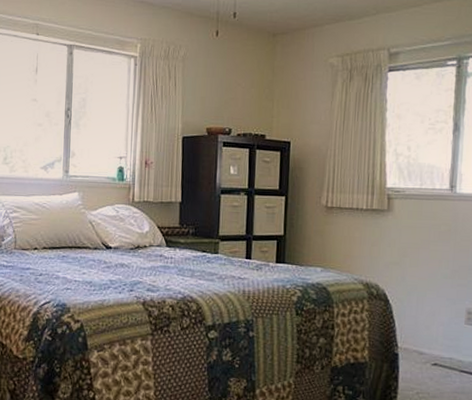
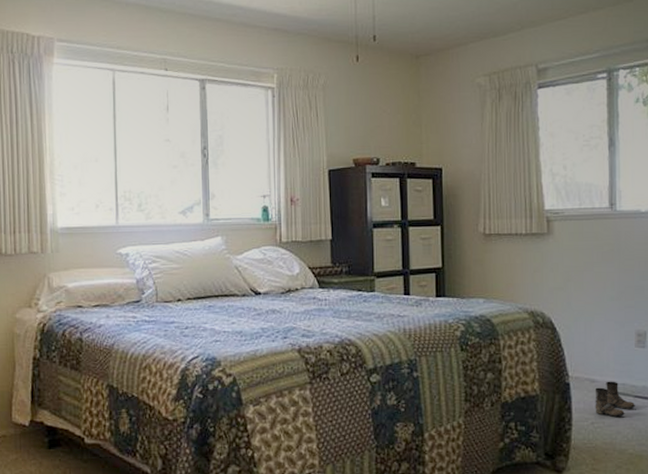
boots: none [421,354,462,389] -> present [595,381,636,417]

